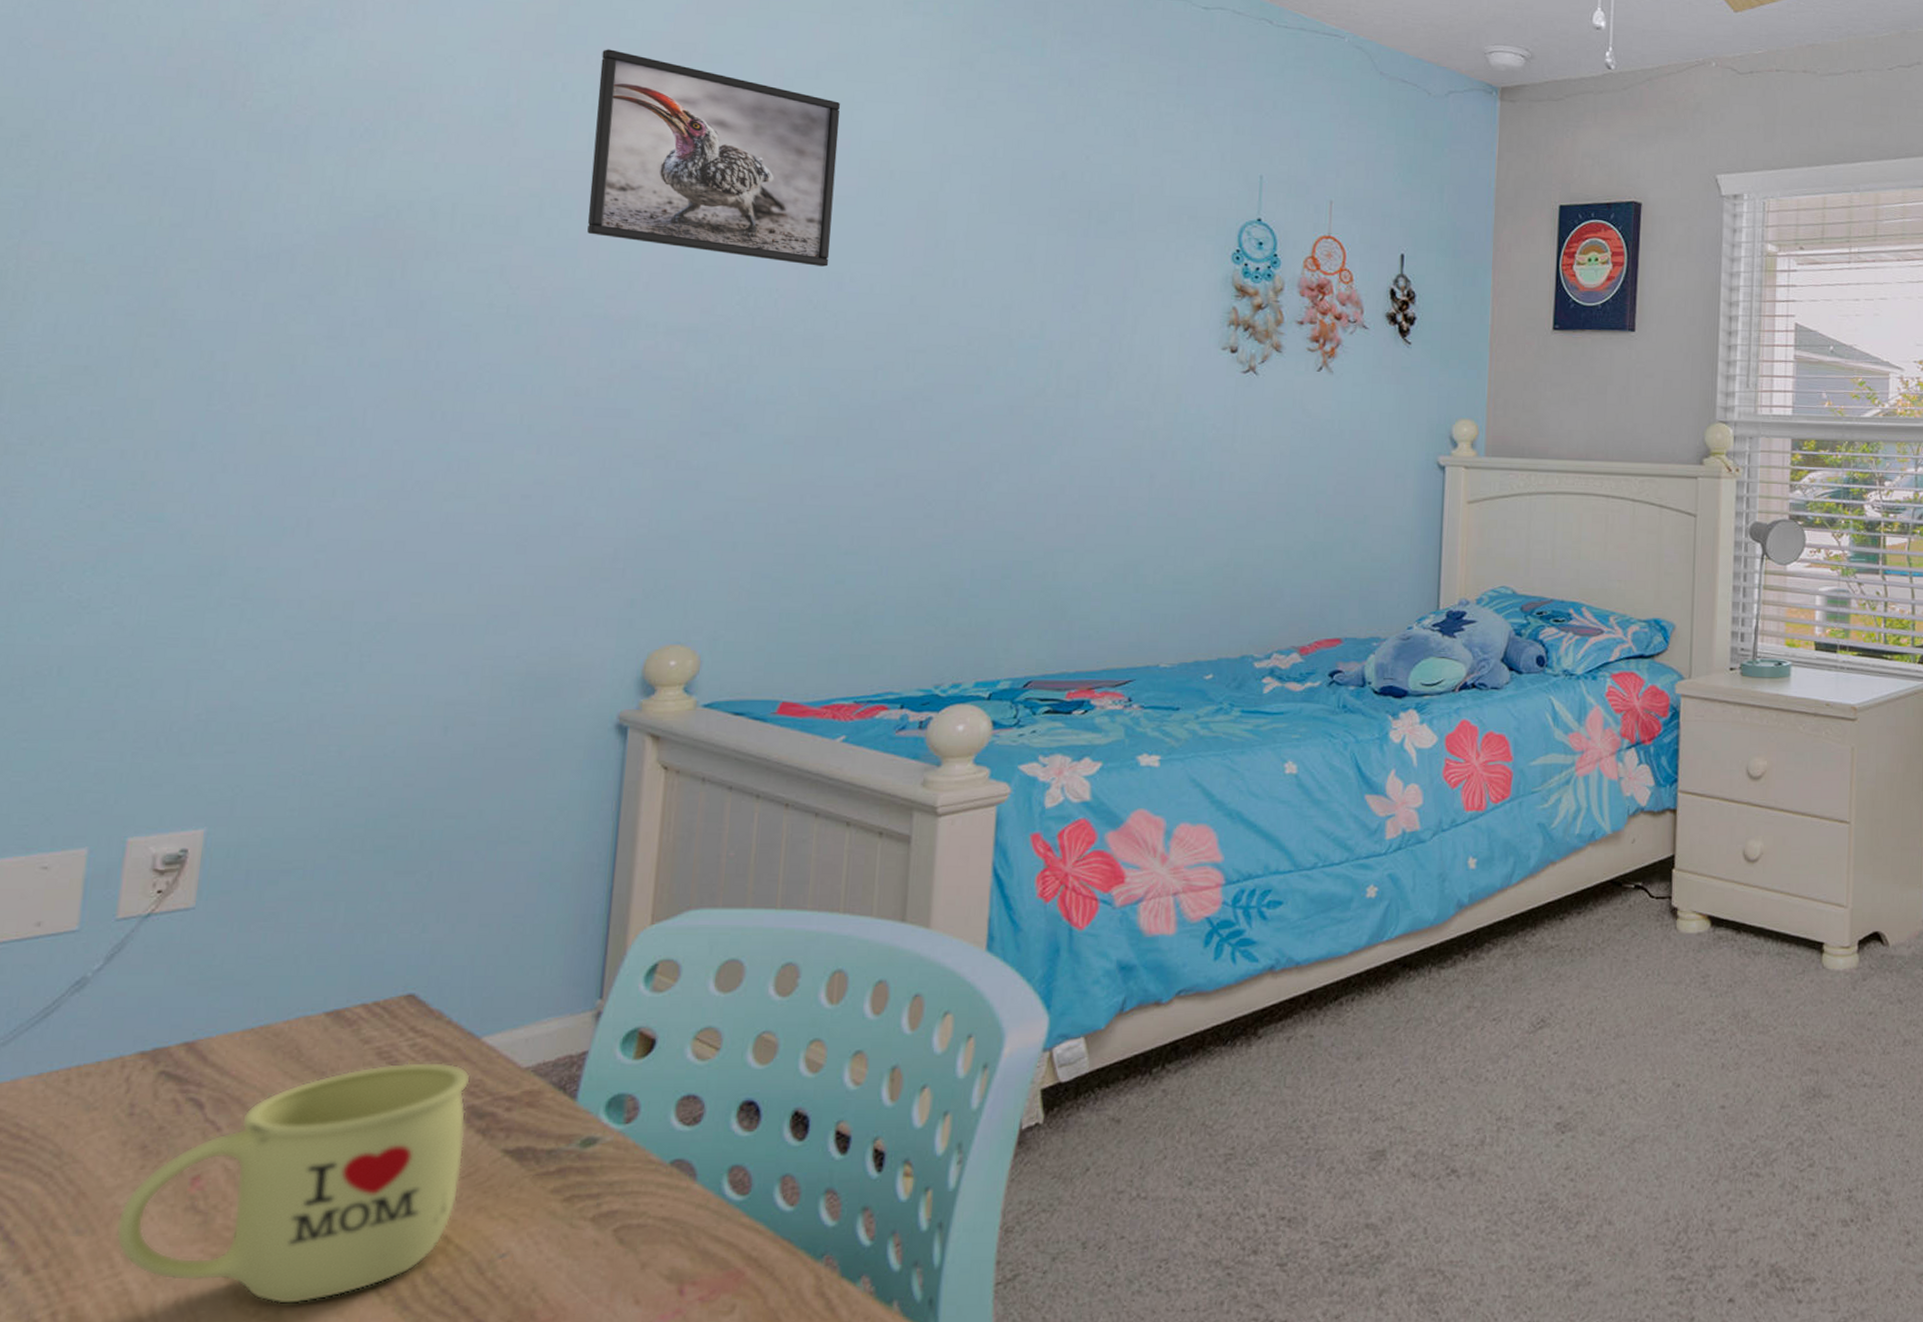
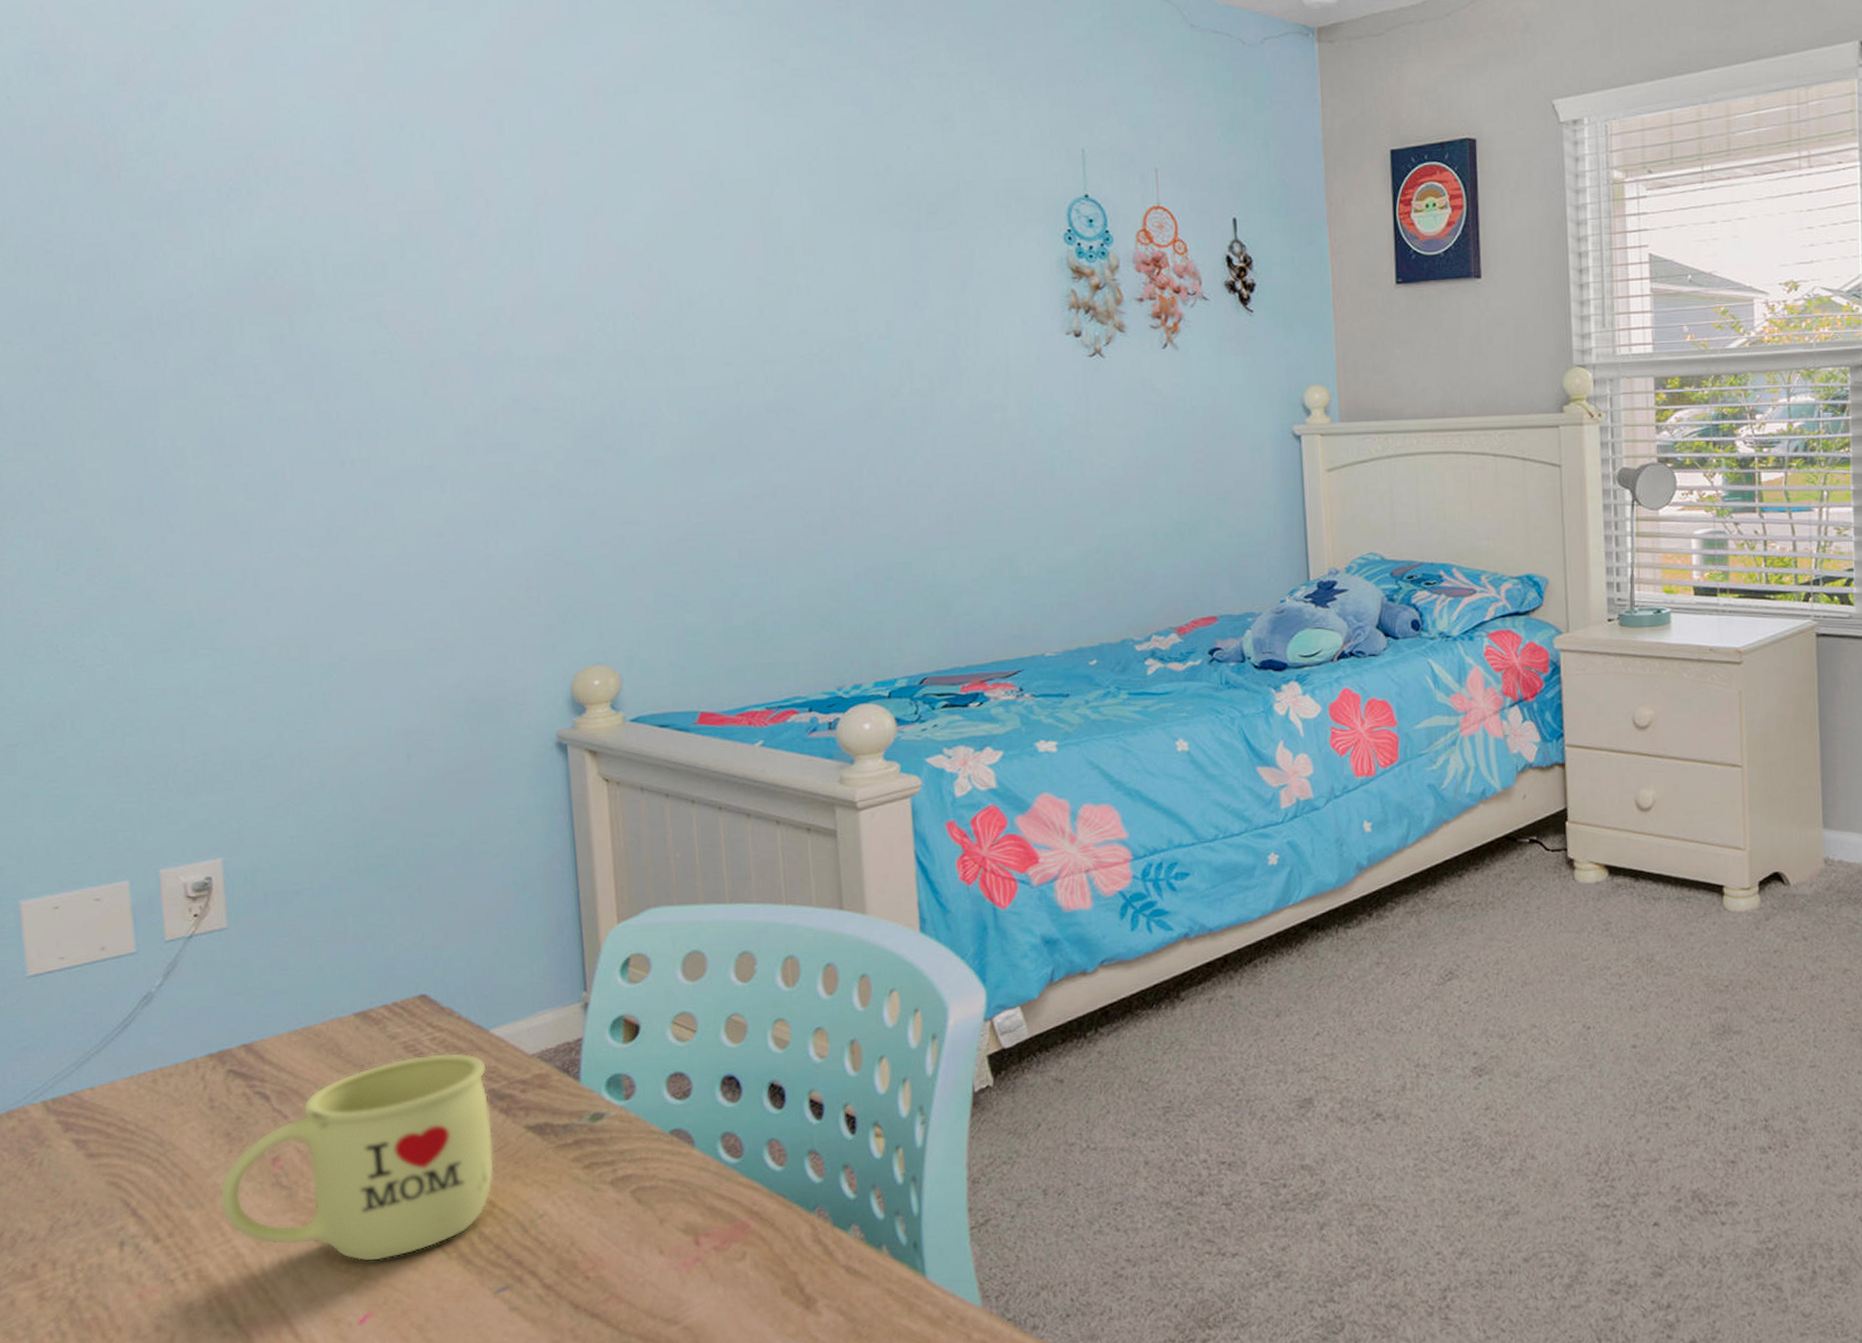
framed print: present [587,49,840,267] -> none [431,83,677,285]

